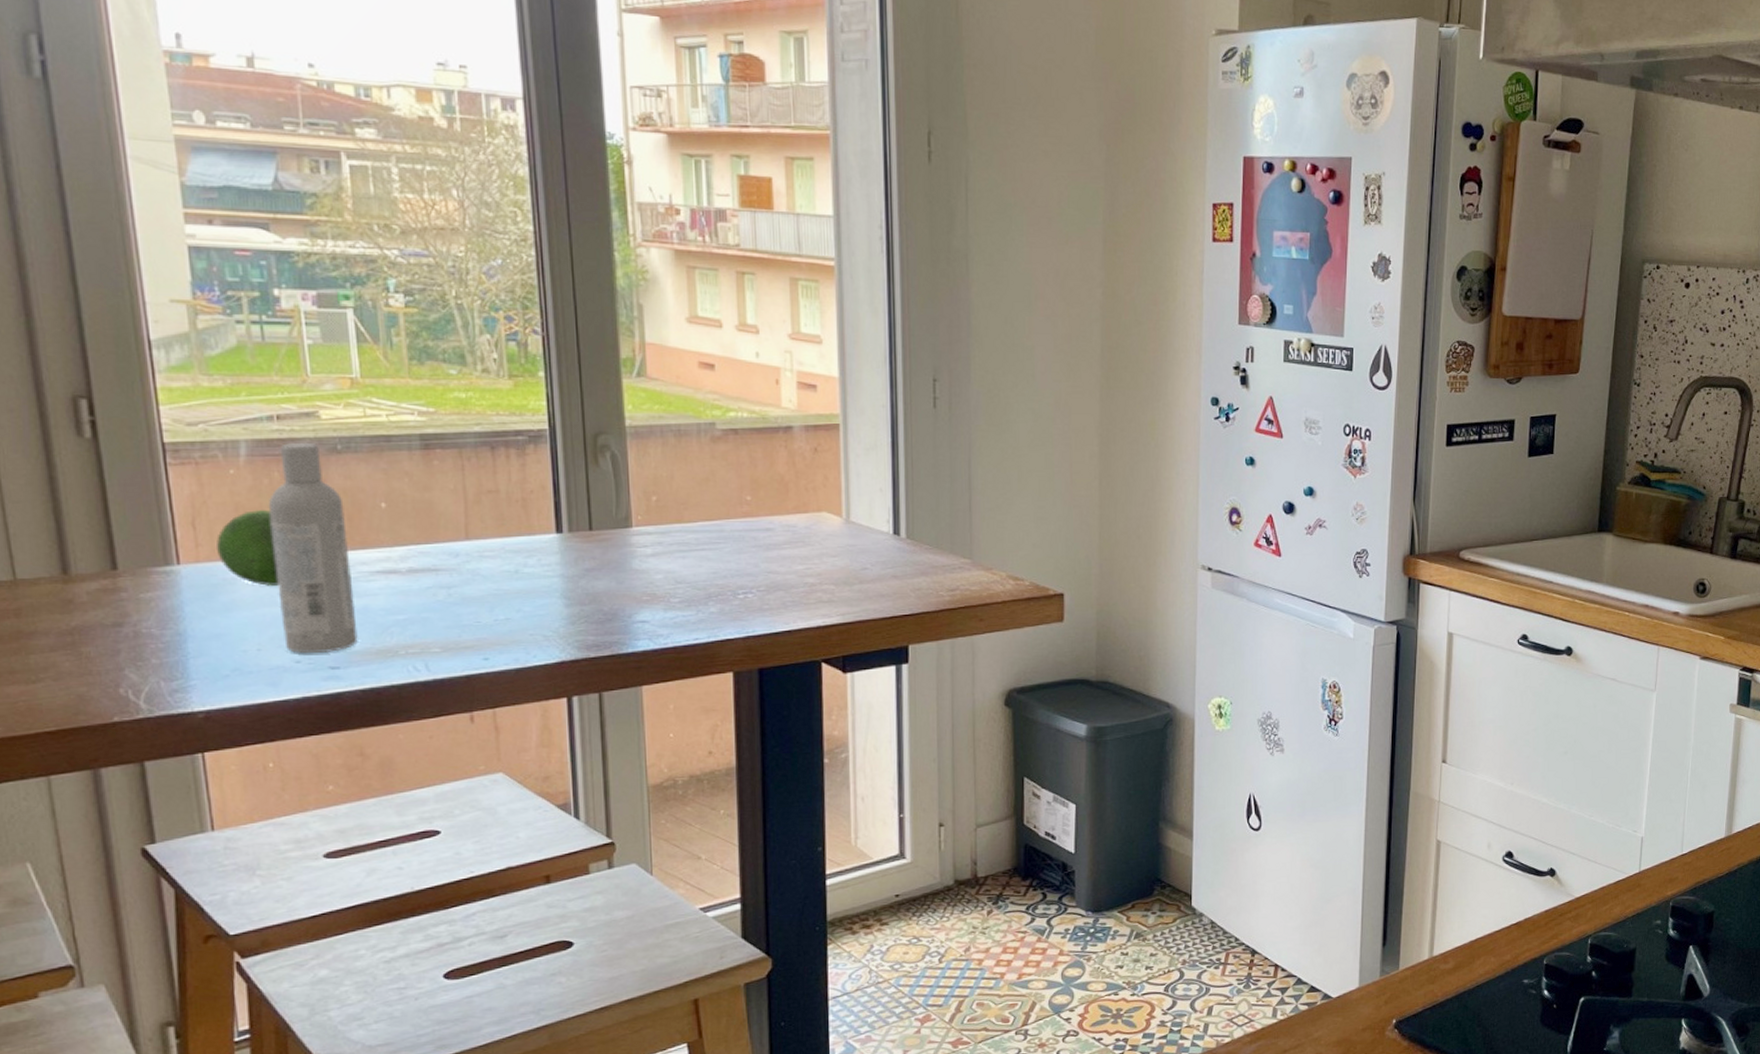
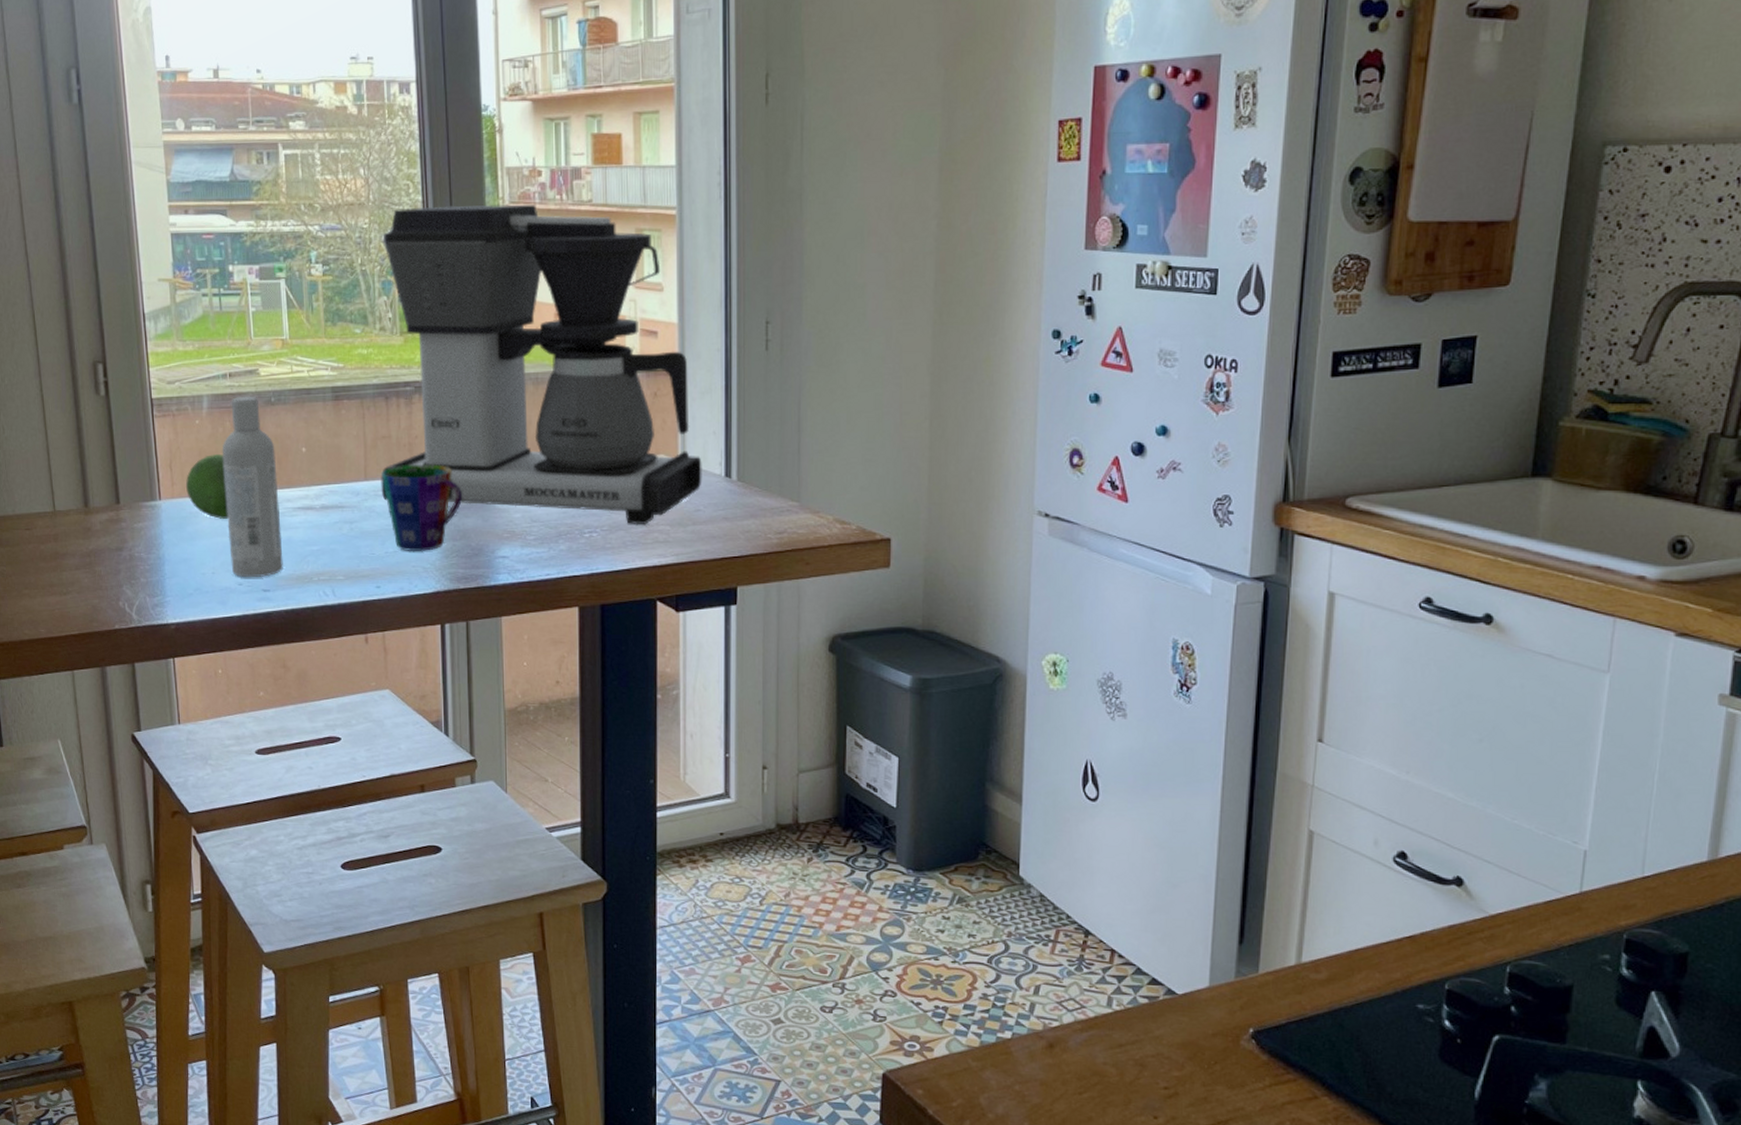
coffee maker: none [485,238,869,585] -> present [380,204,702,525]
cup: none [486,522,592,619] -> present [380,464,463,552]

